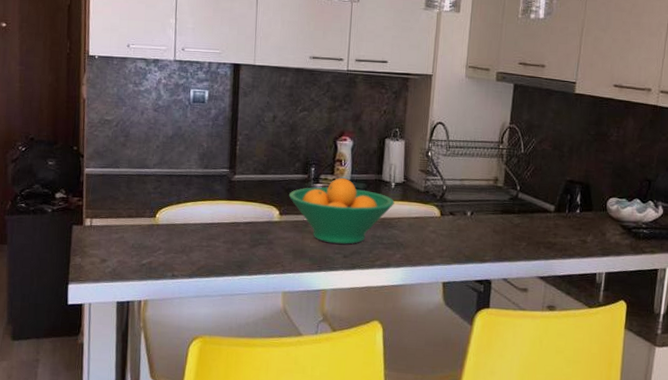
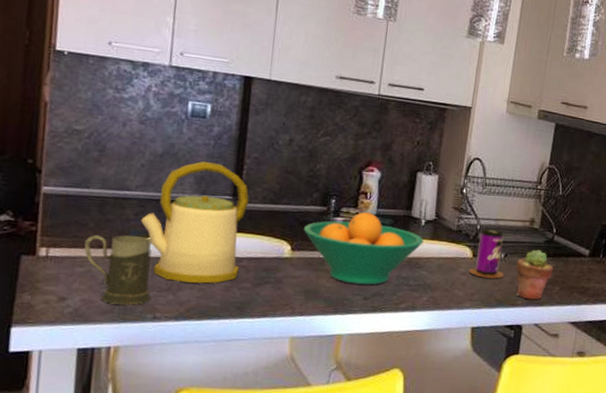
mug: none [118,206,170,266] -> present [84,235,152,306]
kettle: none [159,140,243,246] -> present [141,161,249,284]
beverage can: none [437,188,471,236] -> present [468,228,504,279]
potted succulent: none [482,207,519,256] -> present [516,250,553,300]

